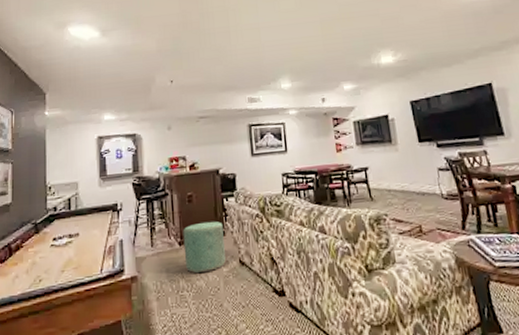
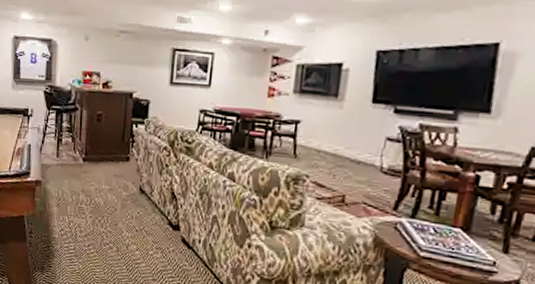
ottoman: present [183,221,226,273] -> none [87,143,129,192]

